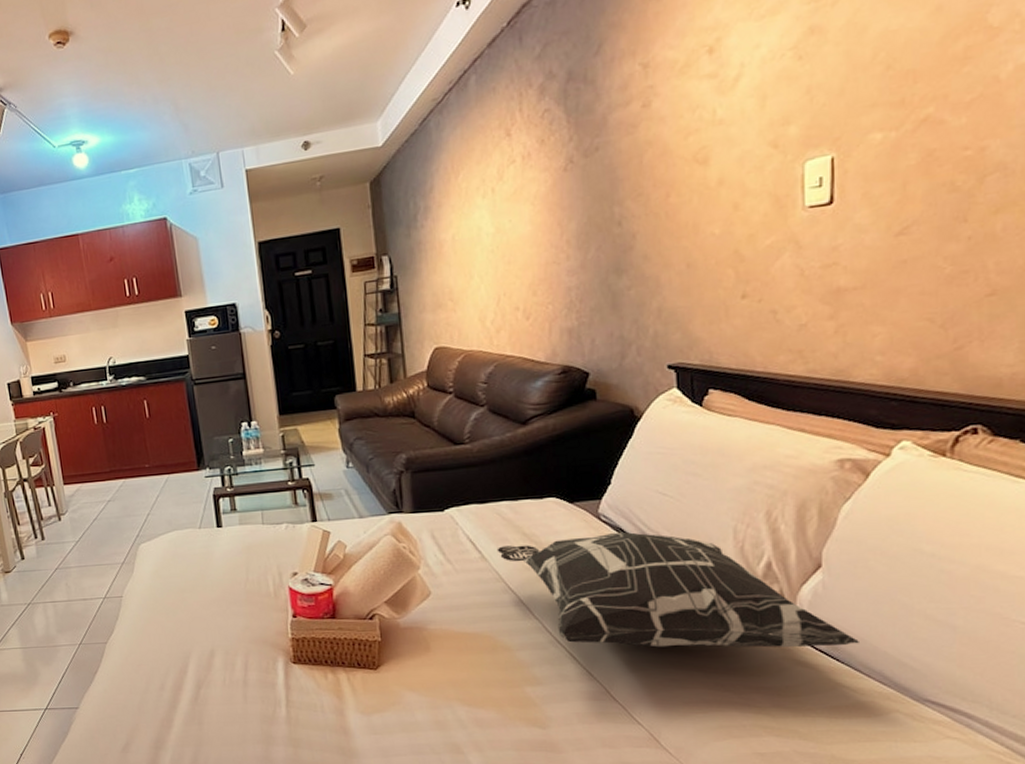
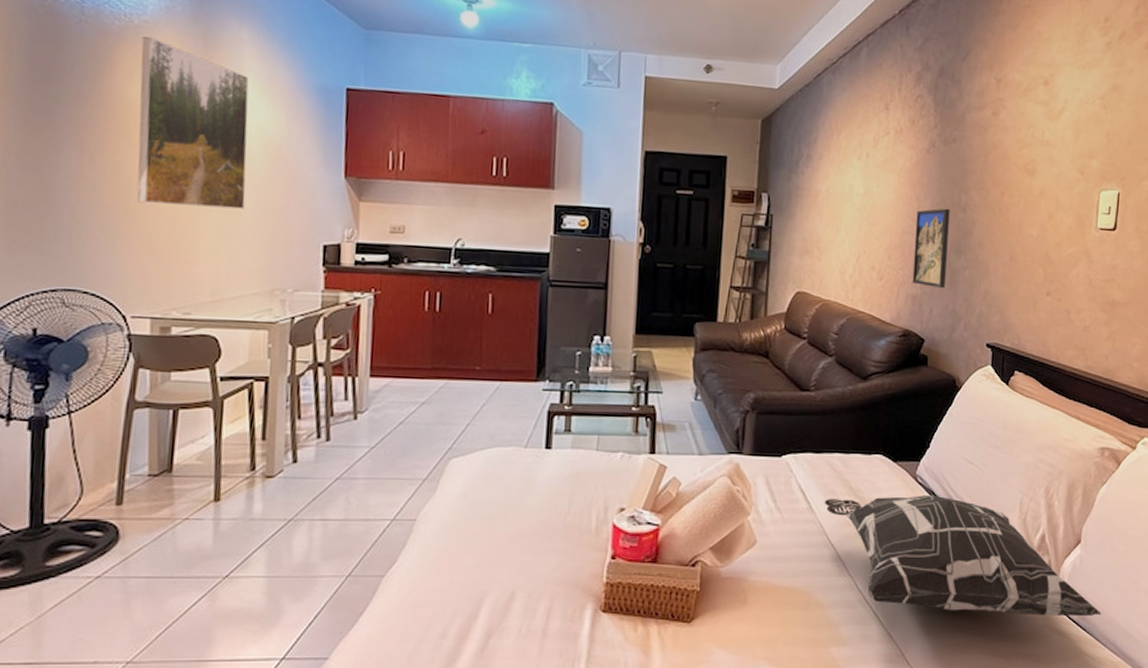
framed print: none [560,226,606,317] -> present [912,208,950,288]

